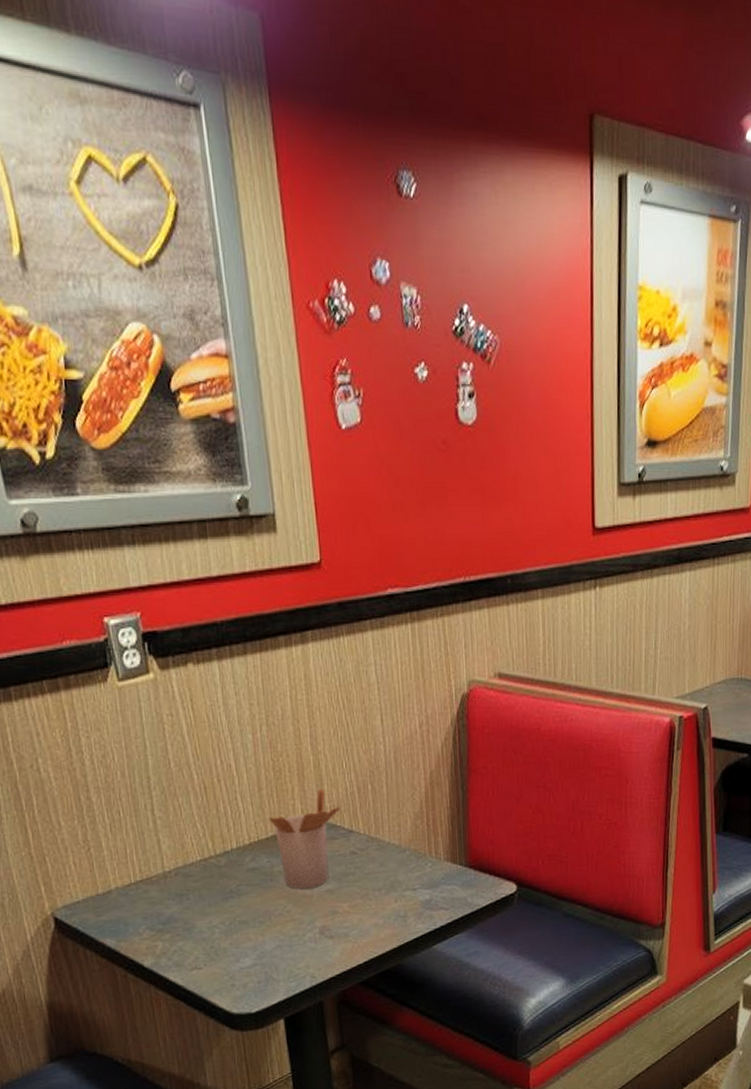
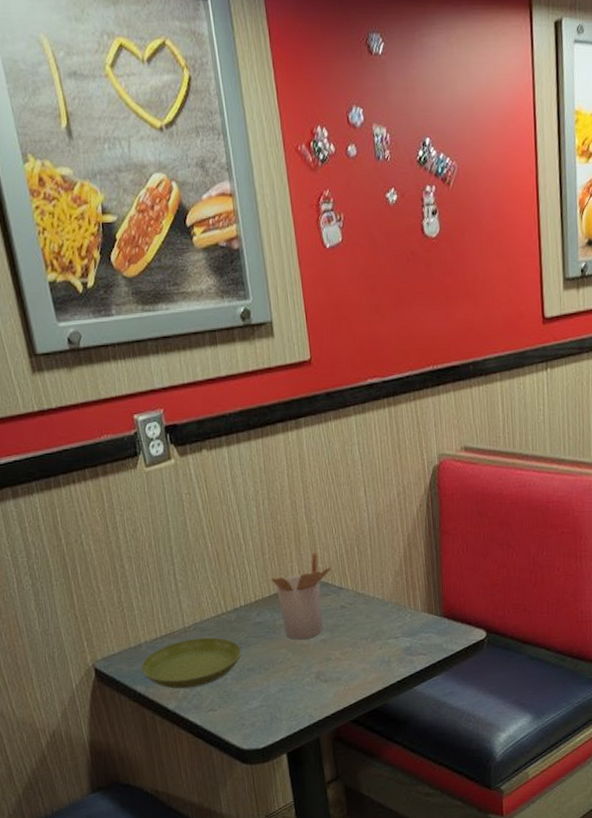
saucer: none [110,884,232,943] -> present [140,637,241,689]

